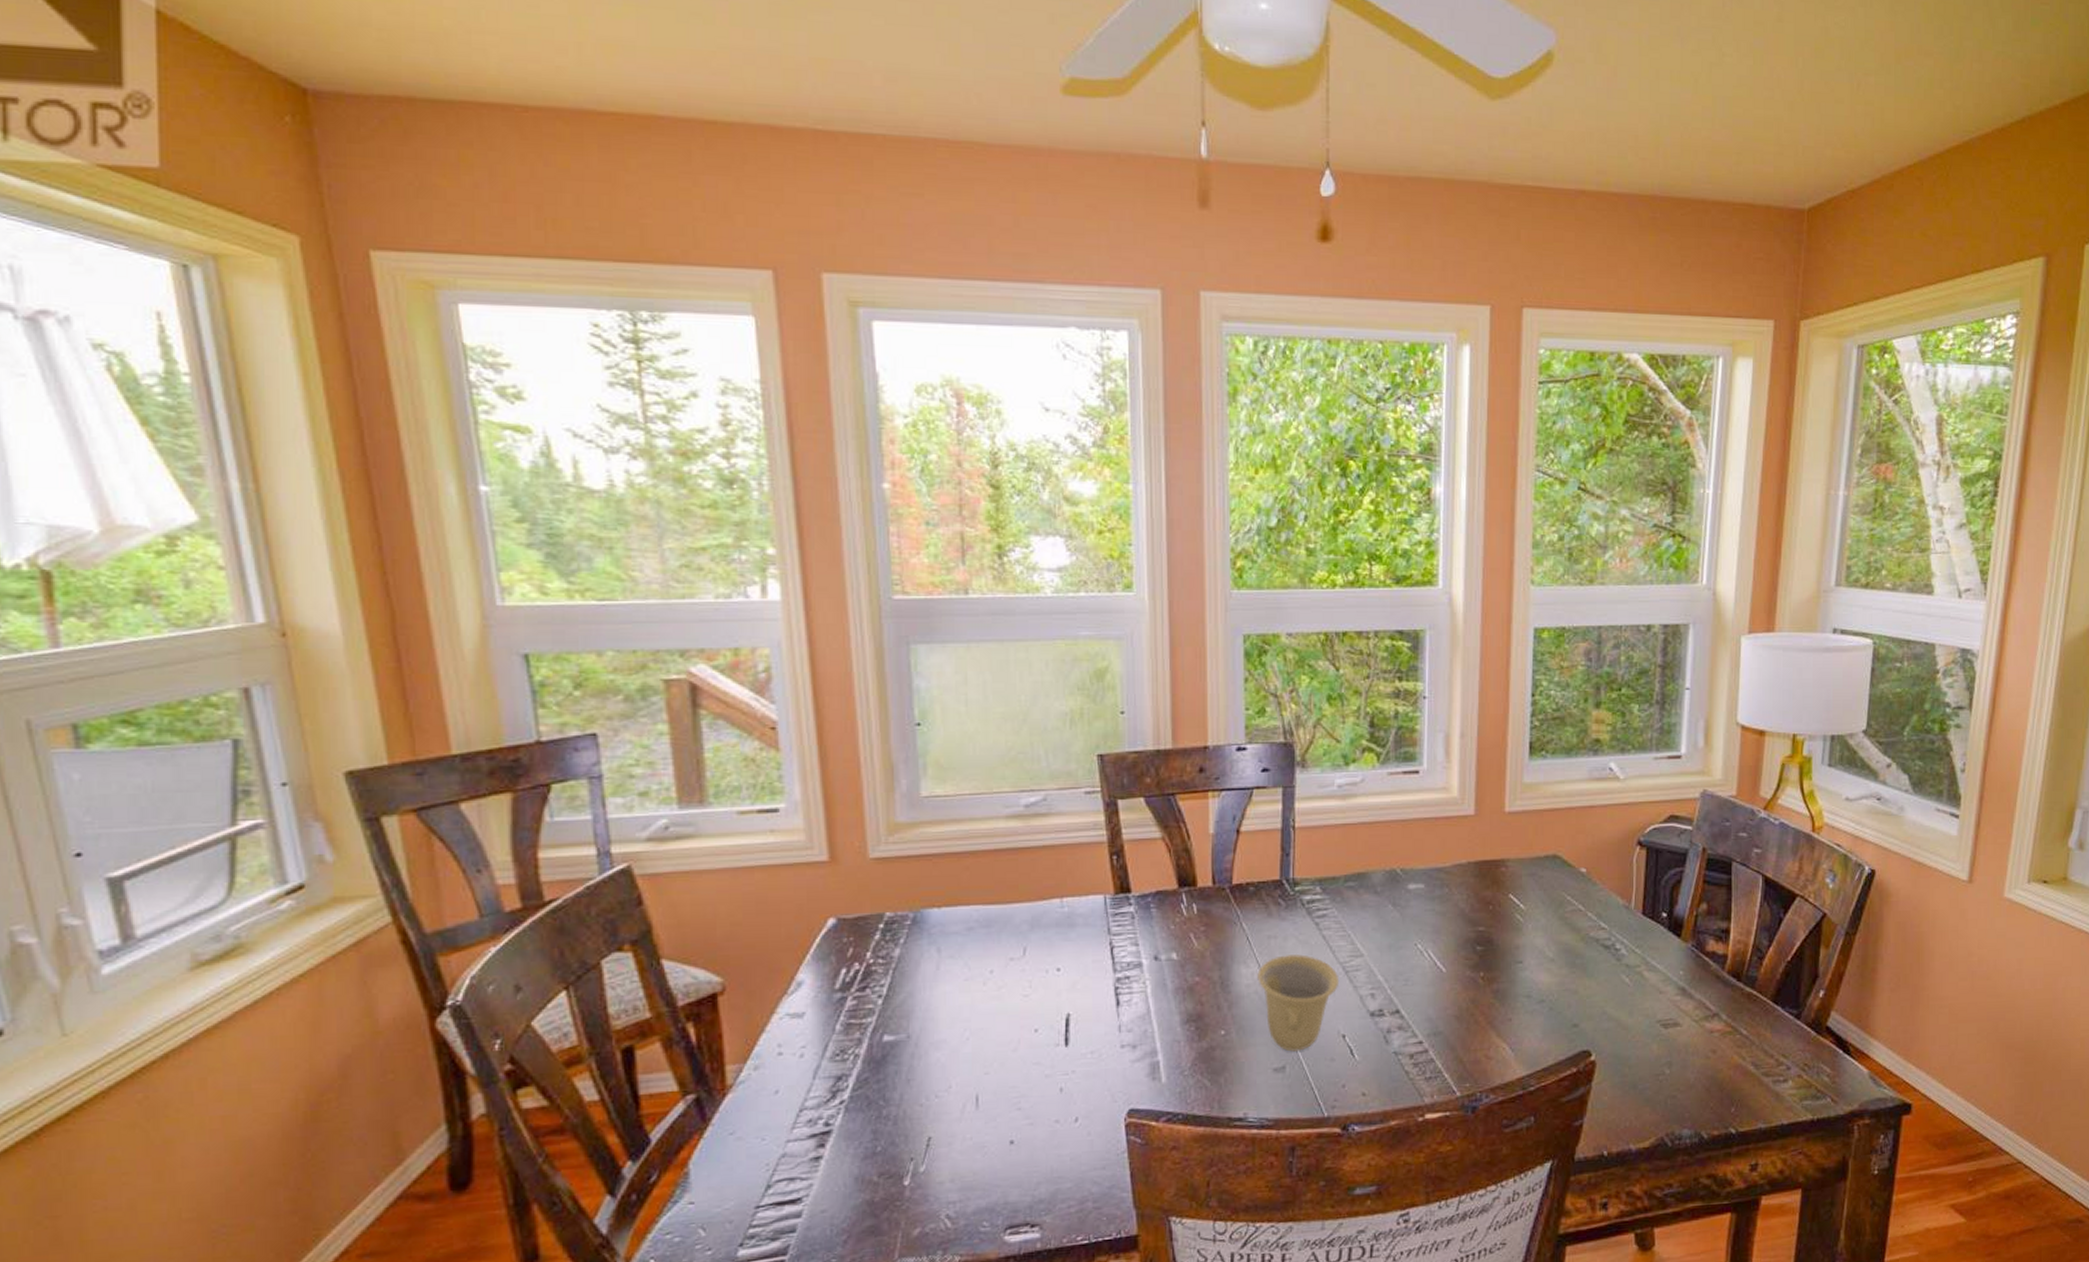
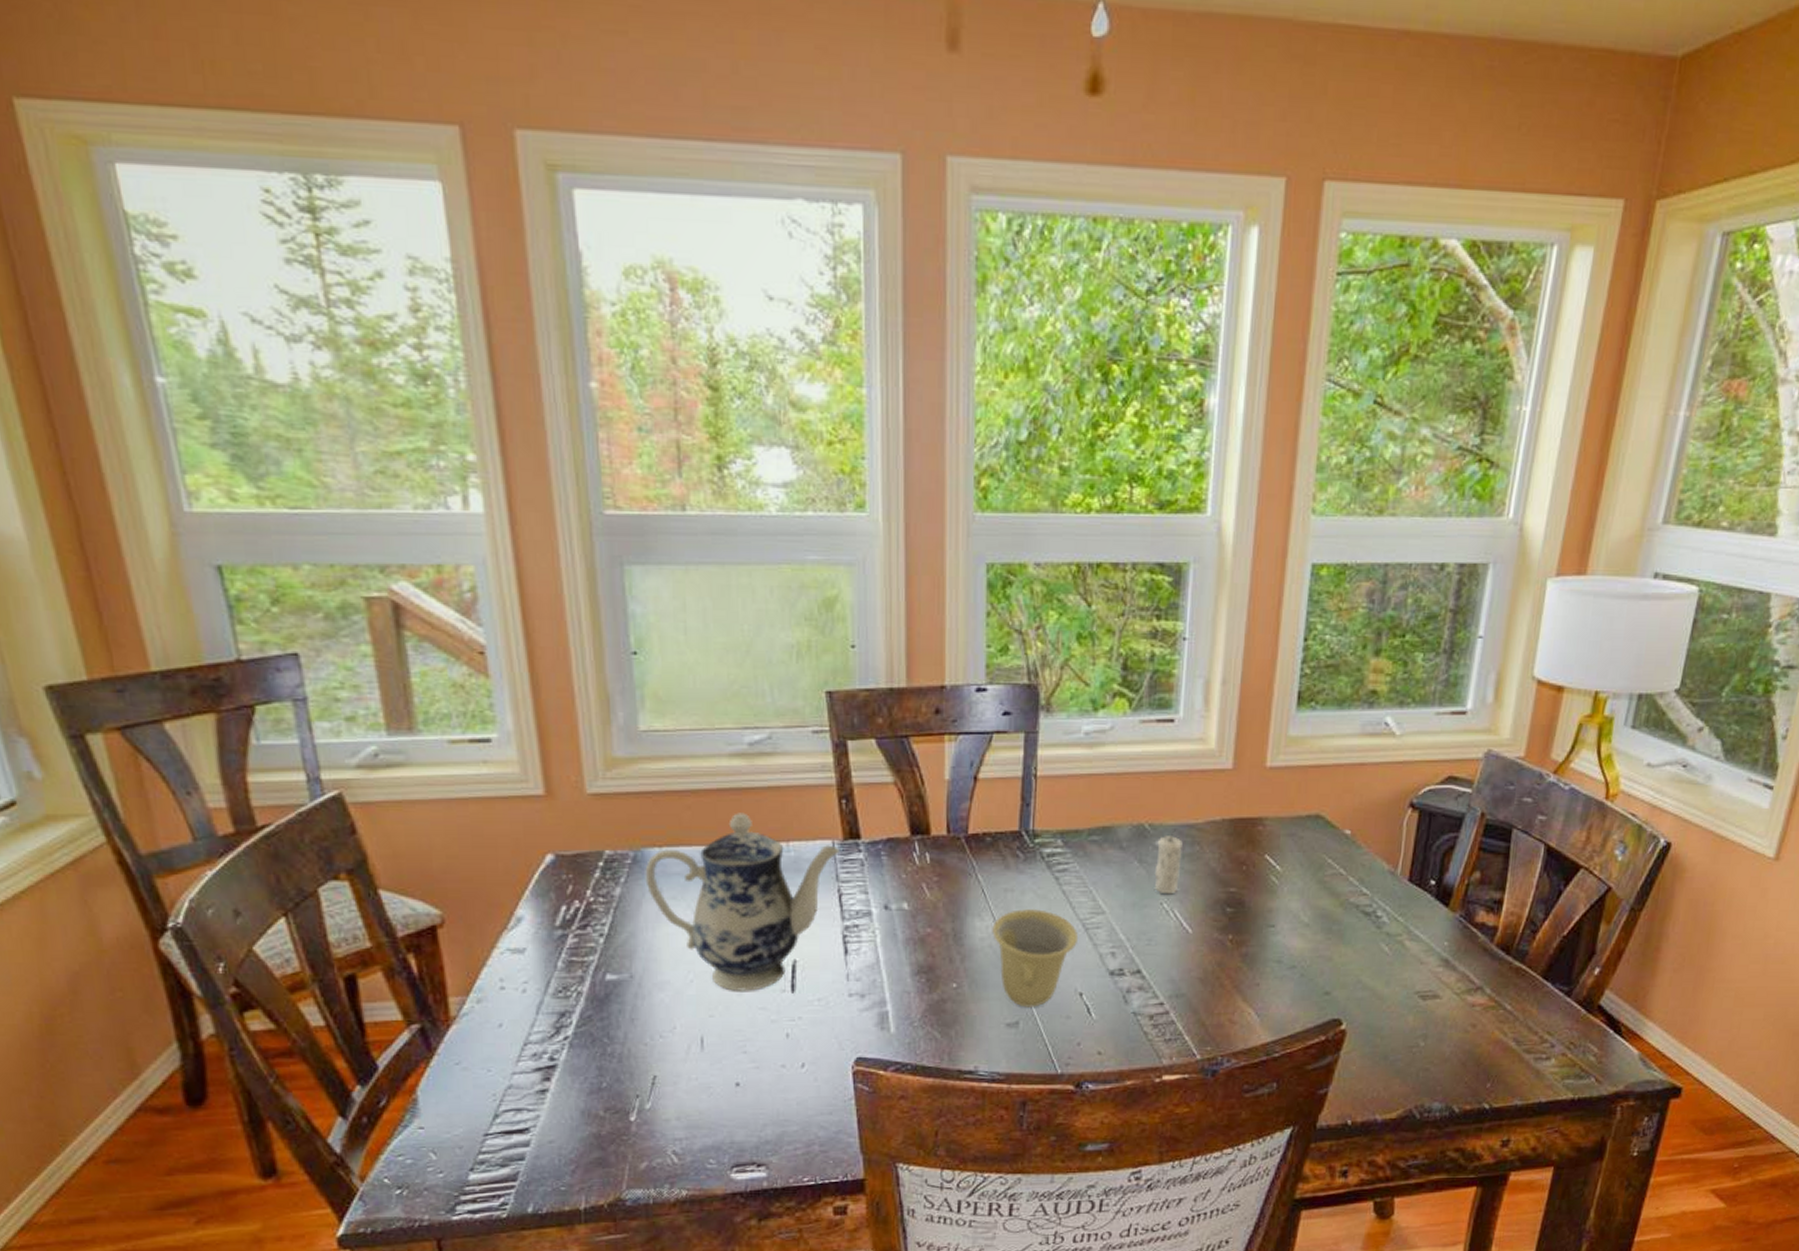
teapot: none [924,871,1111,1047] -> present [645,812,839,991]
candle: none [1408,874,1432,936] -> present [1154,830,1183,895]

